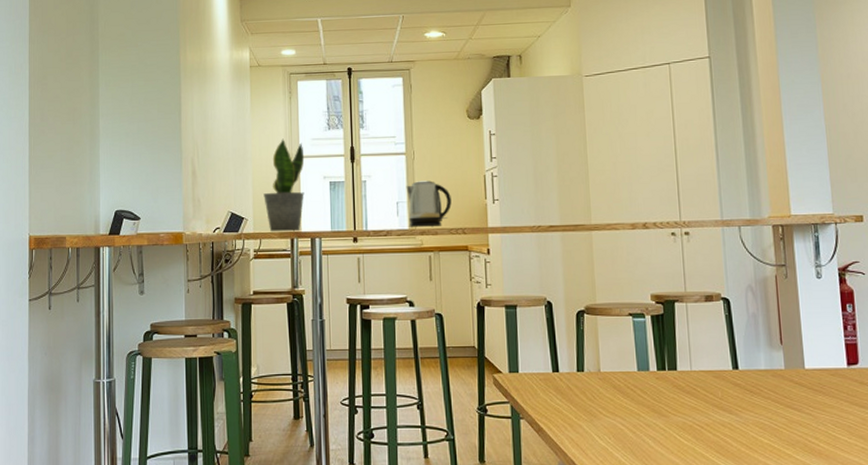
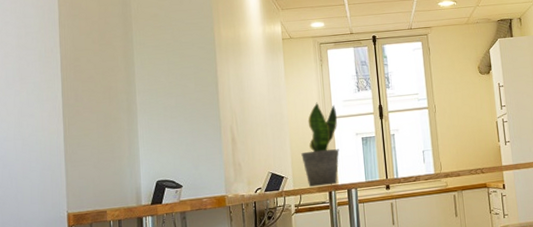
kettle: present [406,180,452,228] -> none [430,129,470,173]

